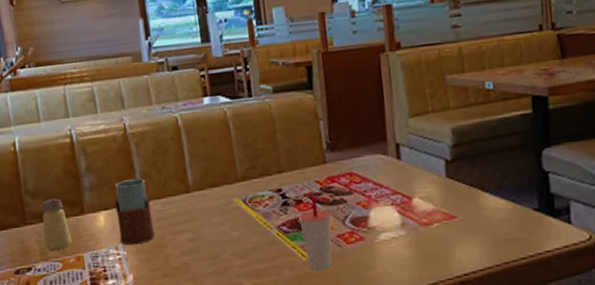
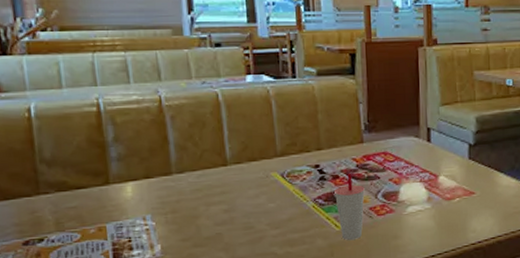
saltshaker: present [41,198,72,250] -> none [59,168,93,221]
drinking glass: present [114,178,156,246] -> none [145,150,188,216]

